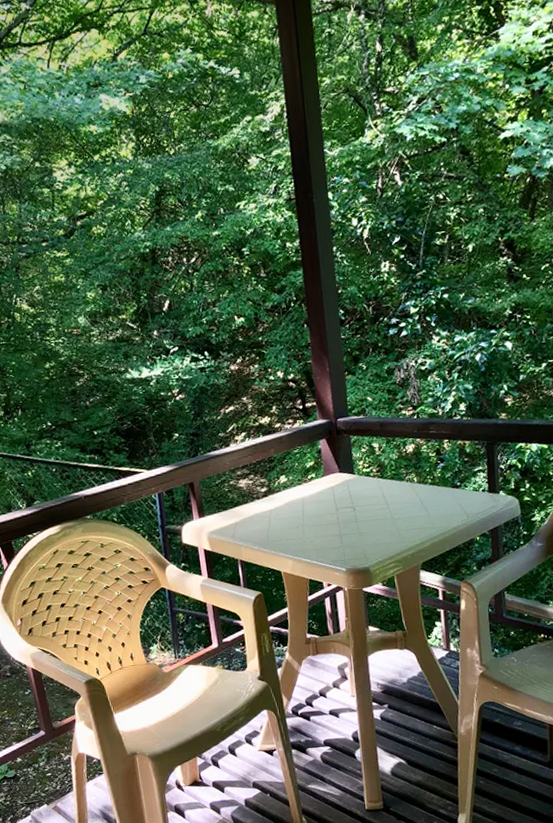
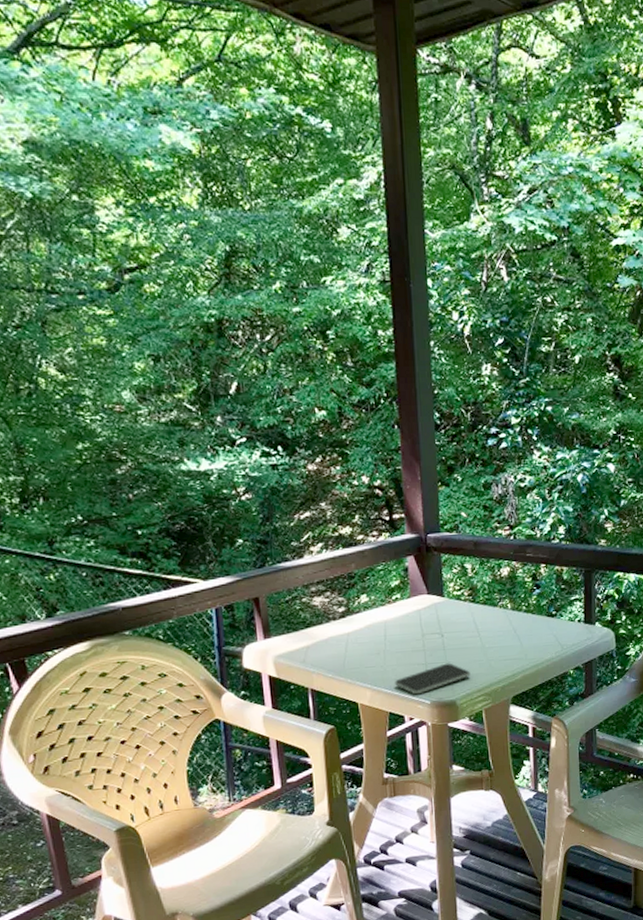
smartphone: none [312,533,382,563] -> present [394,663,471,695]

